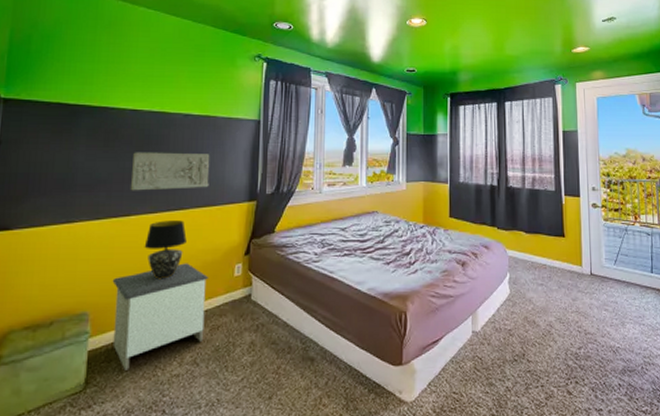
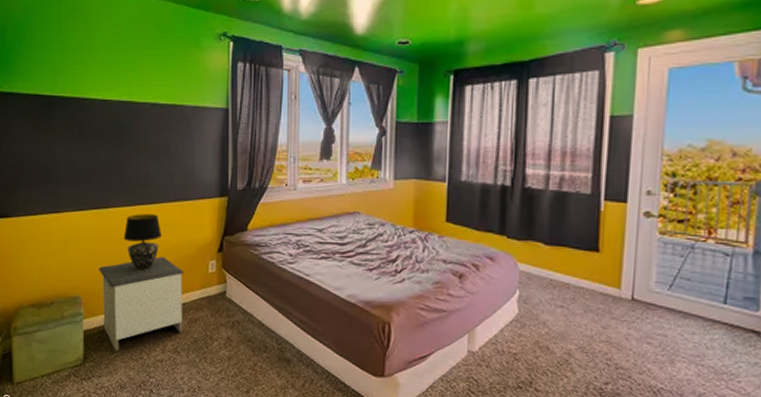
relief sculpture: present [130,152,210,191] -> none [106,144,180,184]

